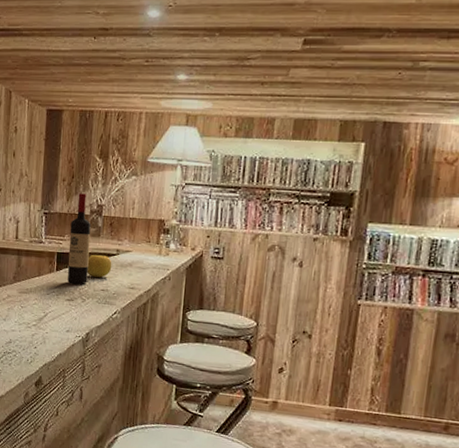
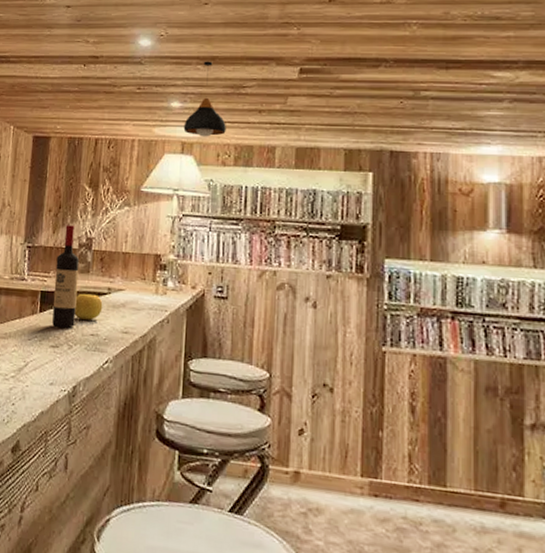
pendant light: none [188,32,229,109] -> present [183,61,226,137]

